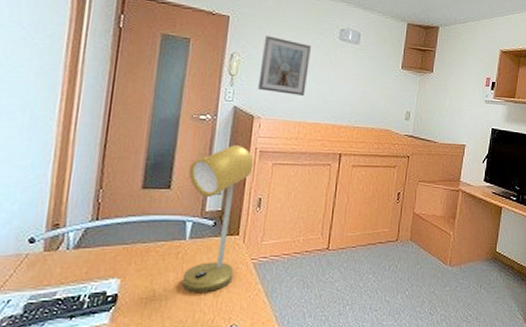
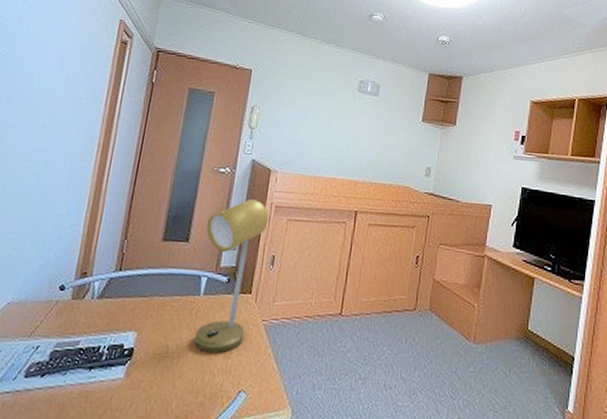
picture frame: present [258,36,311,97] -> none [276,88,329,151]

